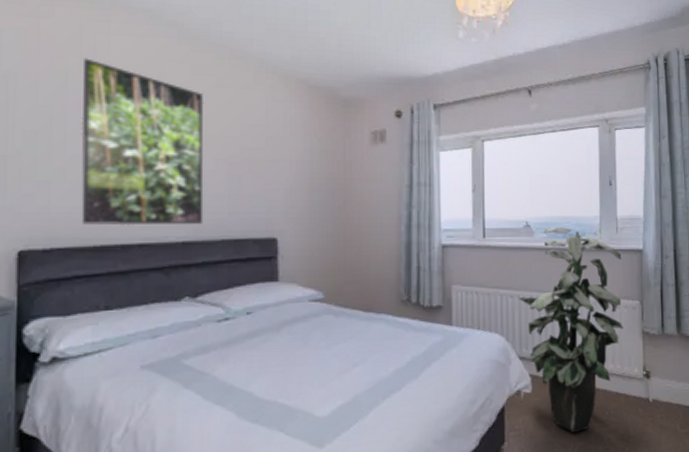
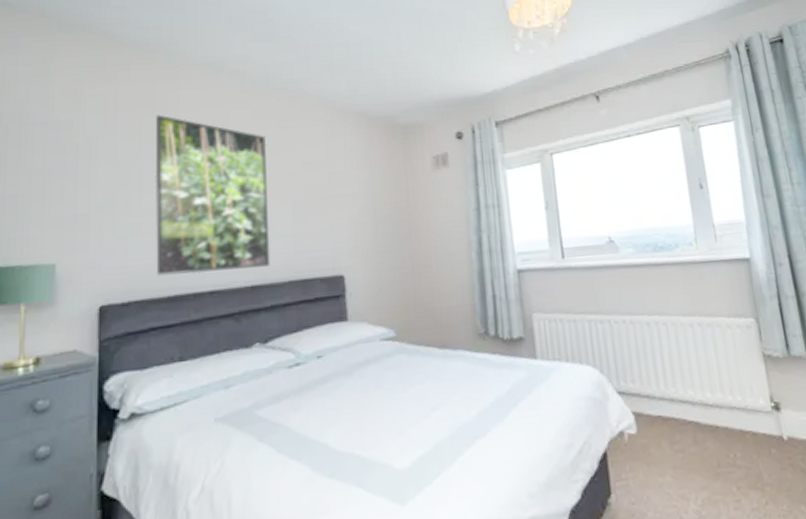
indoor plant: present [518,227,623,432] -> none [609,240,739,481]

